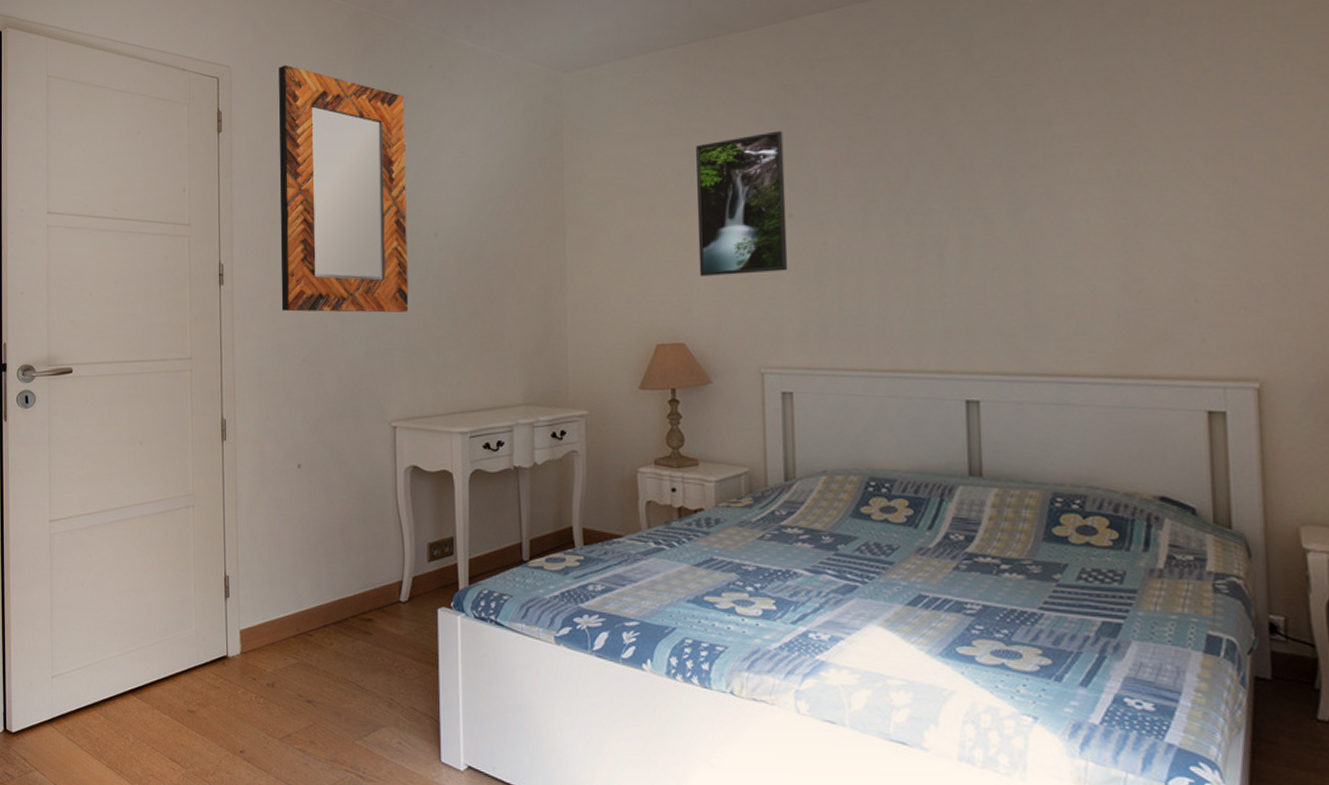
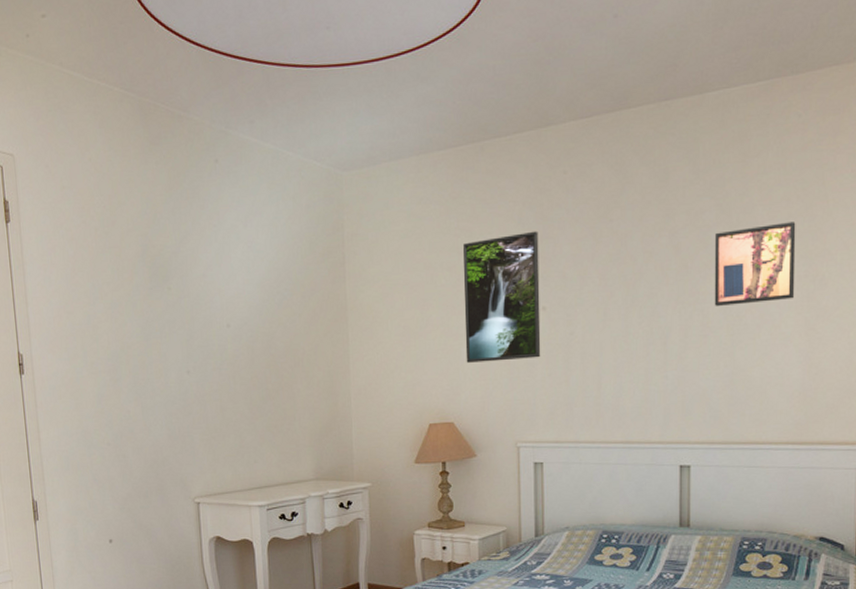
home mirror: present [279,65,409,313] -> none [64,154,206,399]
wall art: none [998,114,1104,212] -> present [714,222,796,306]

